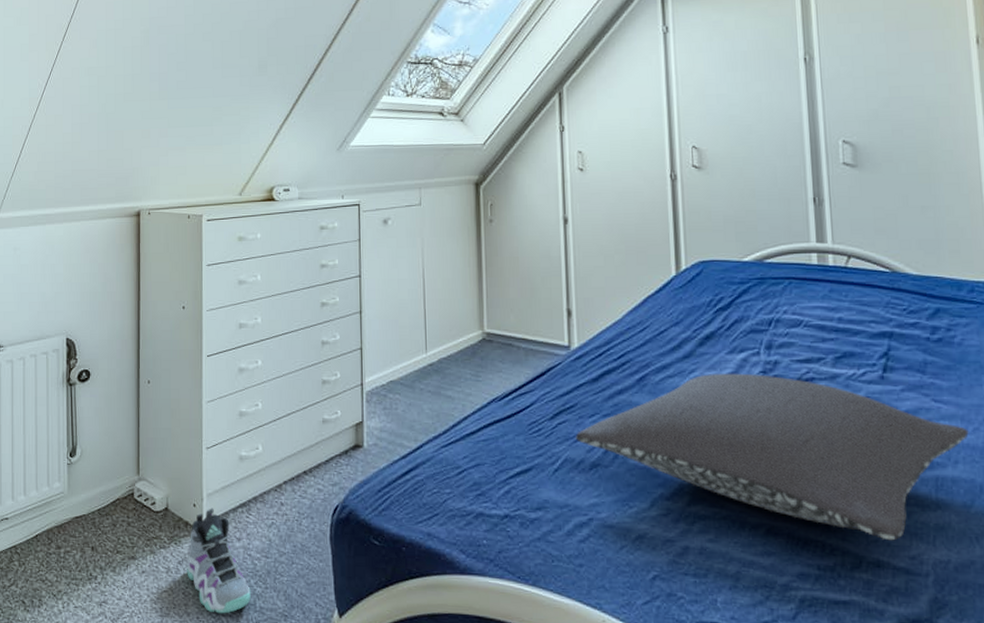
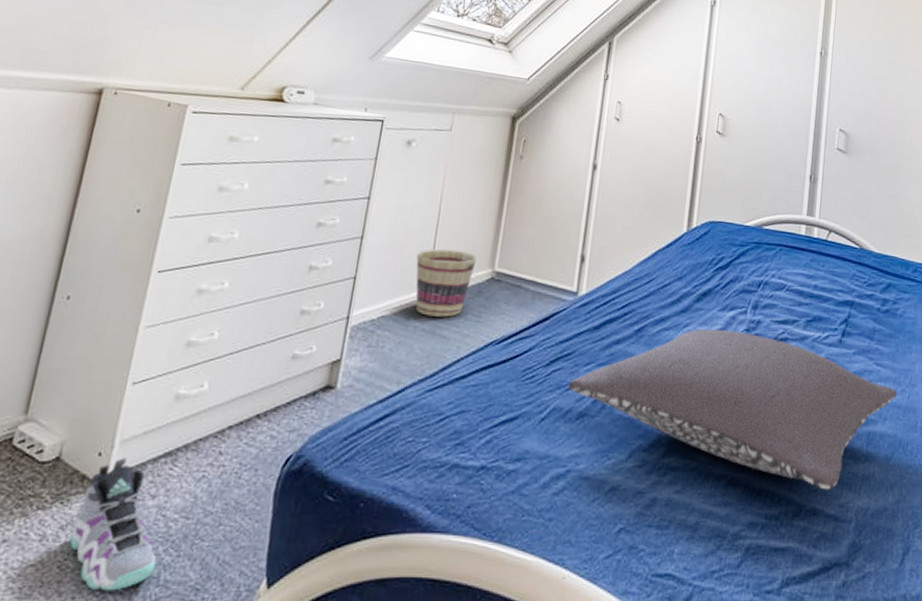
basket: none [411,315,466,379] -> present [415,248,477,317]

